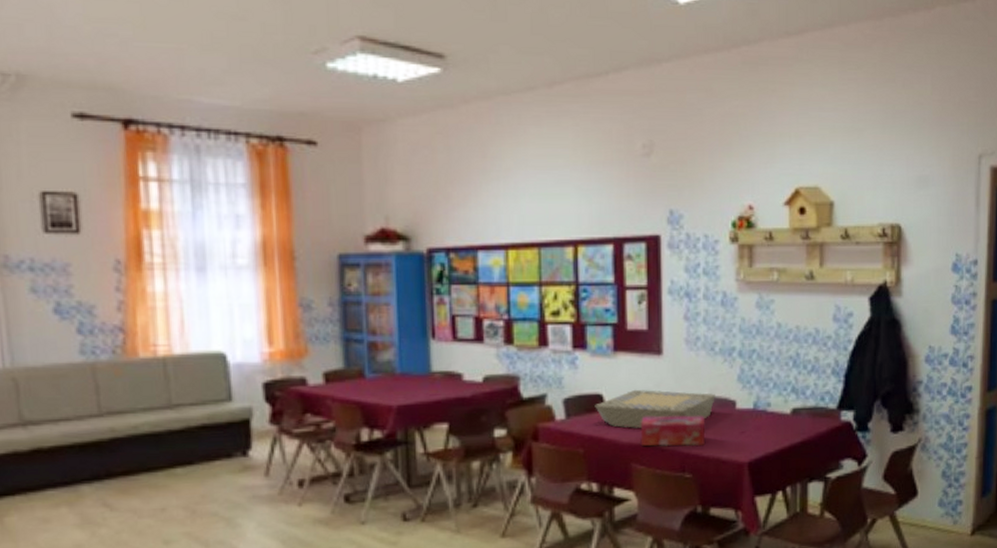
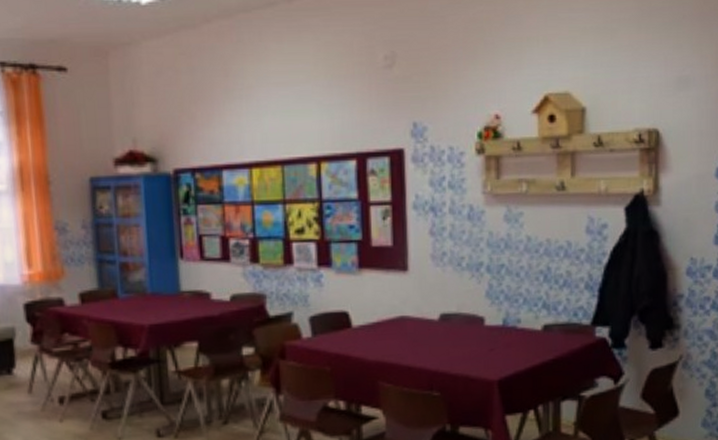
board game: present [595,389,715,428] -> none [340,306,463,346]
tissue box: present [641,416,706,447] -> none [388,333,454,364]

